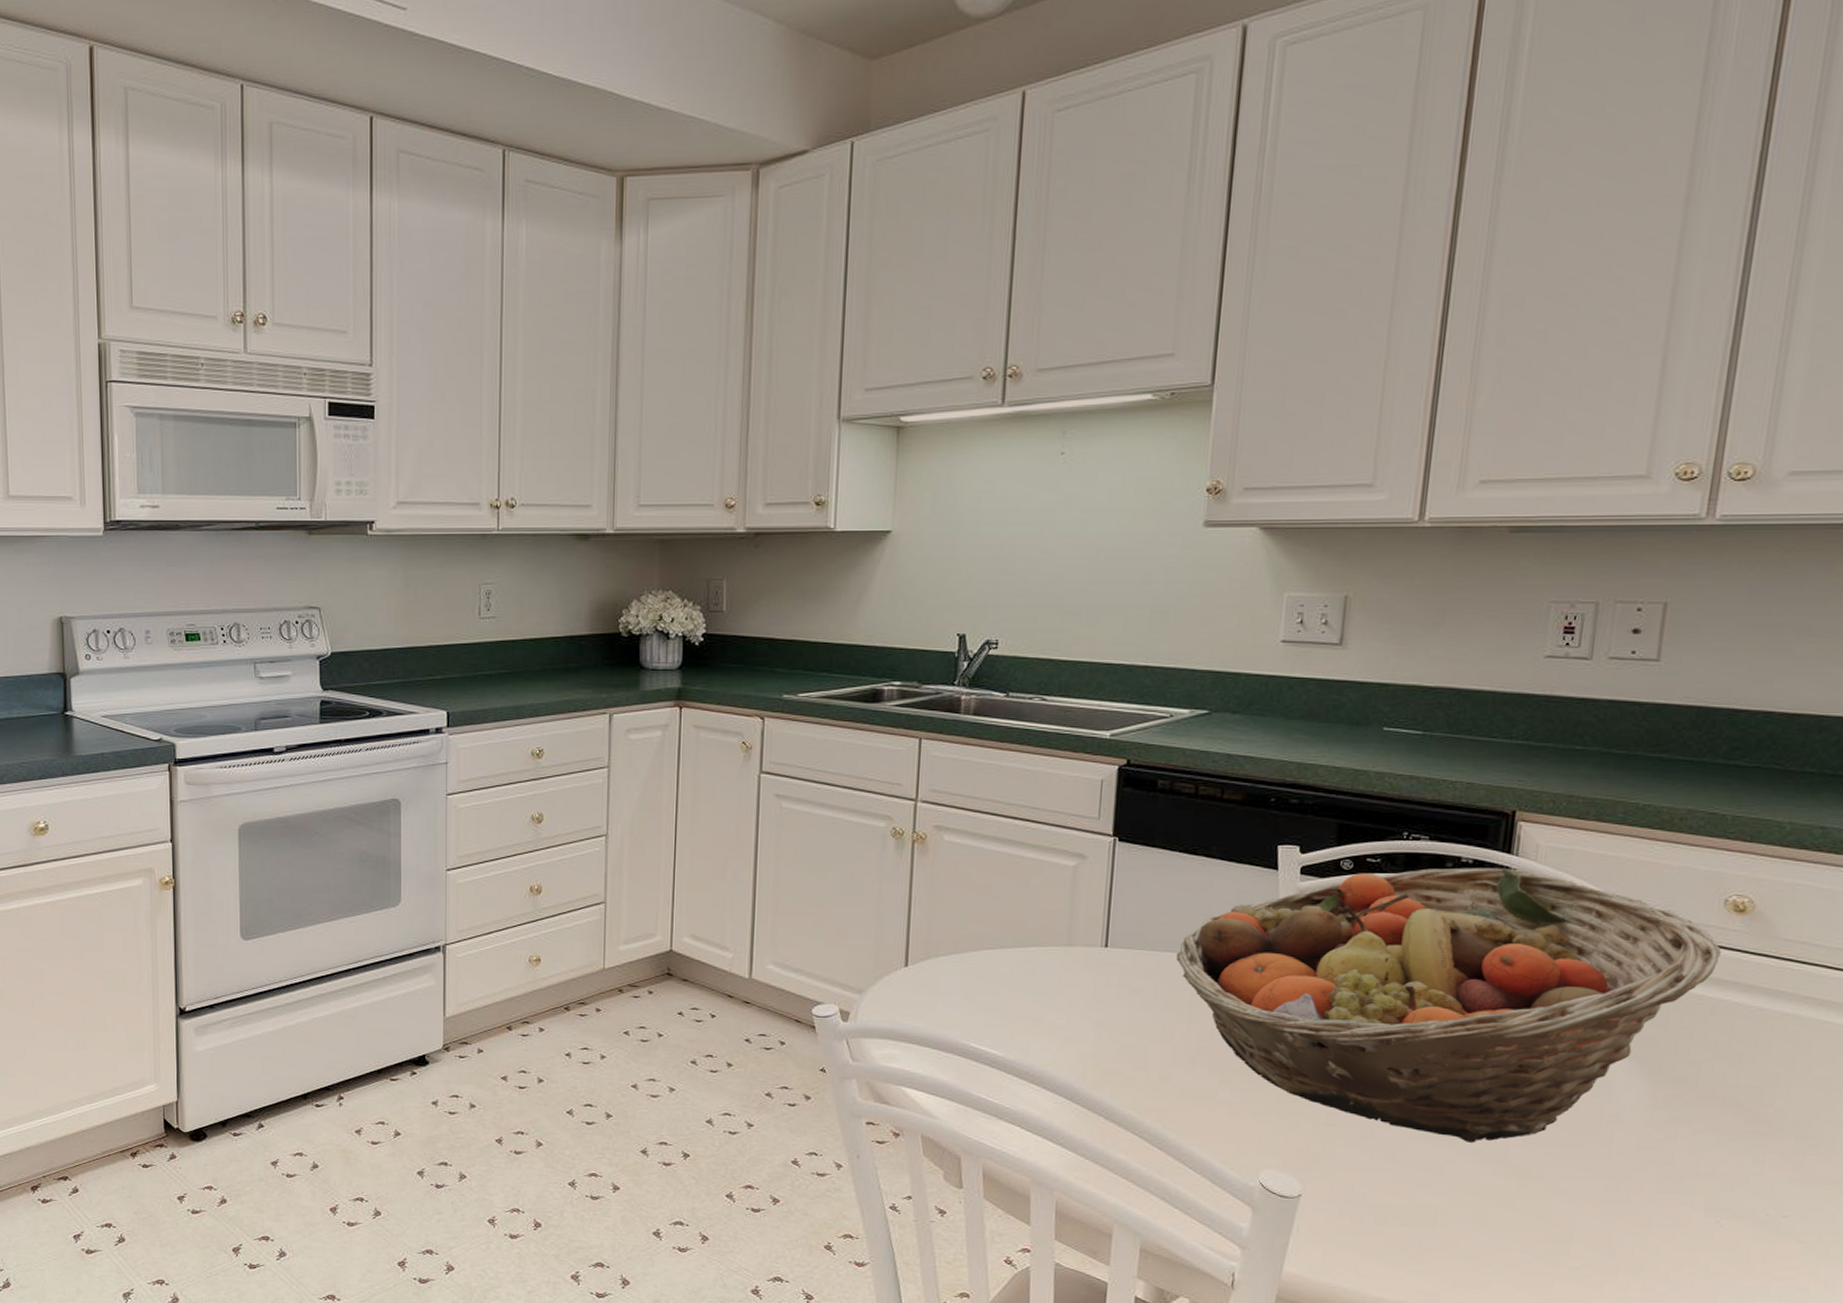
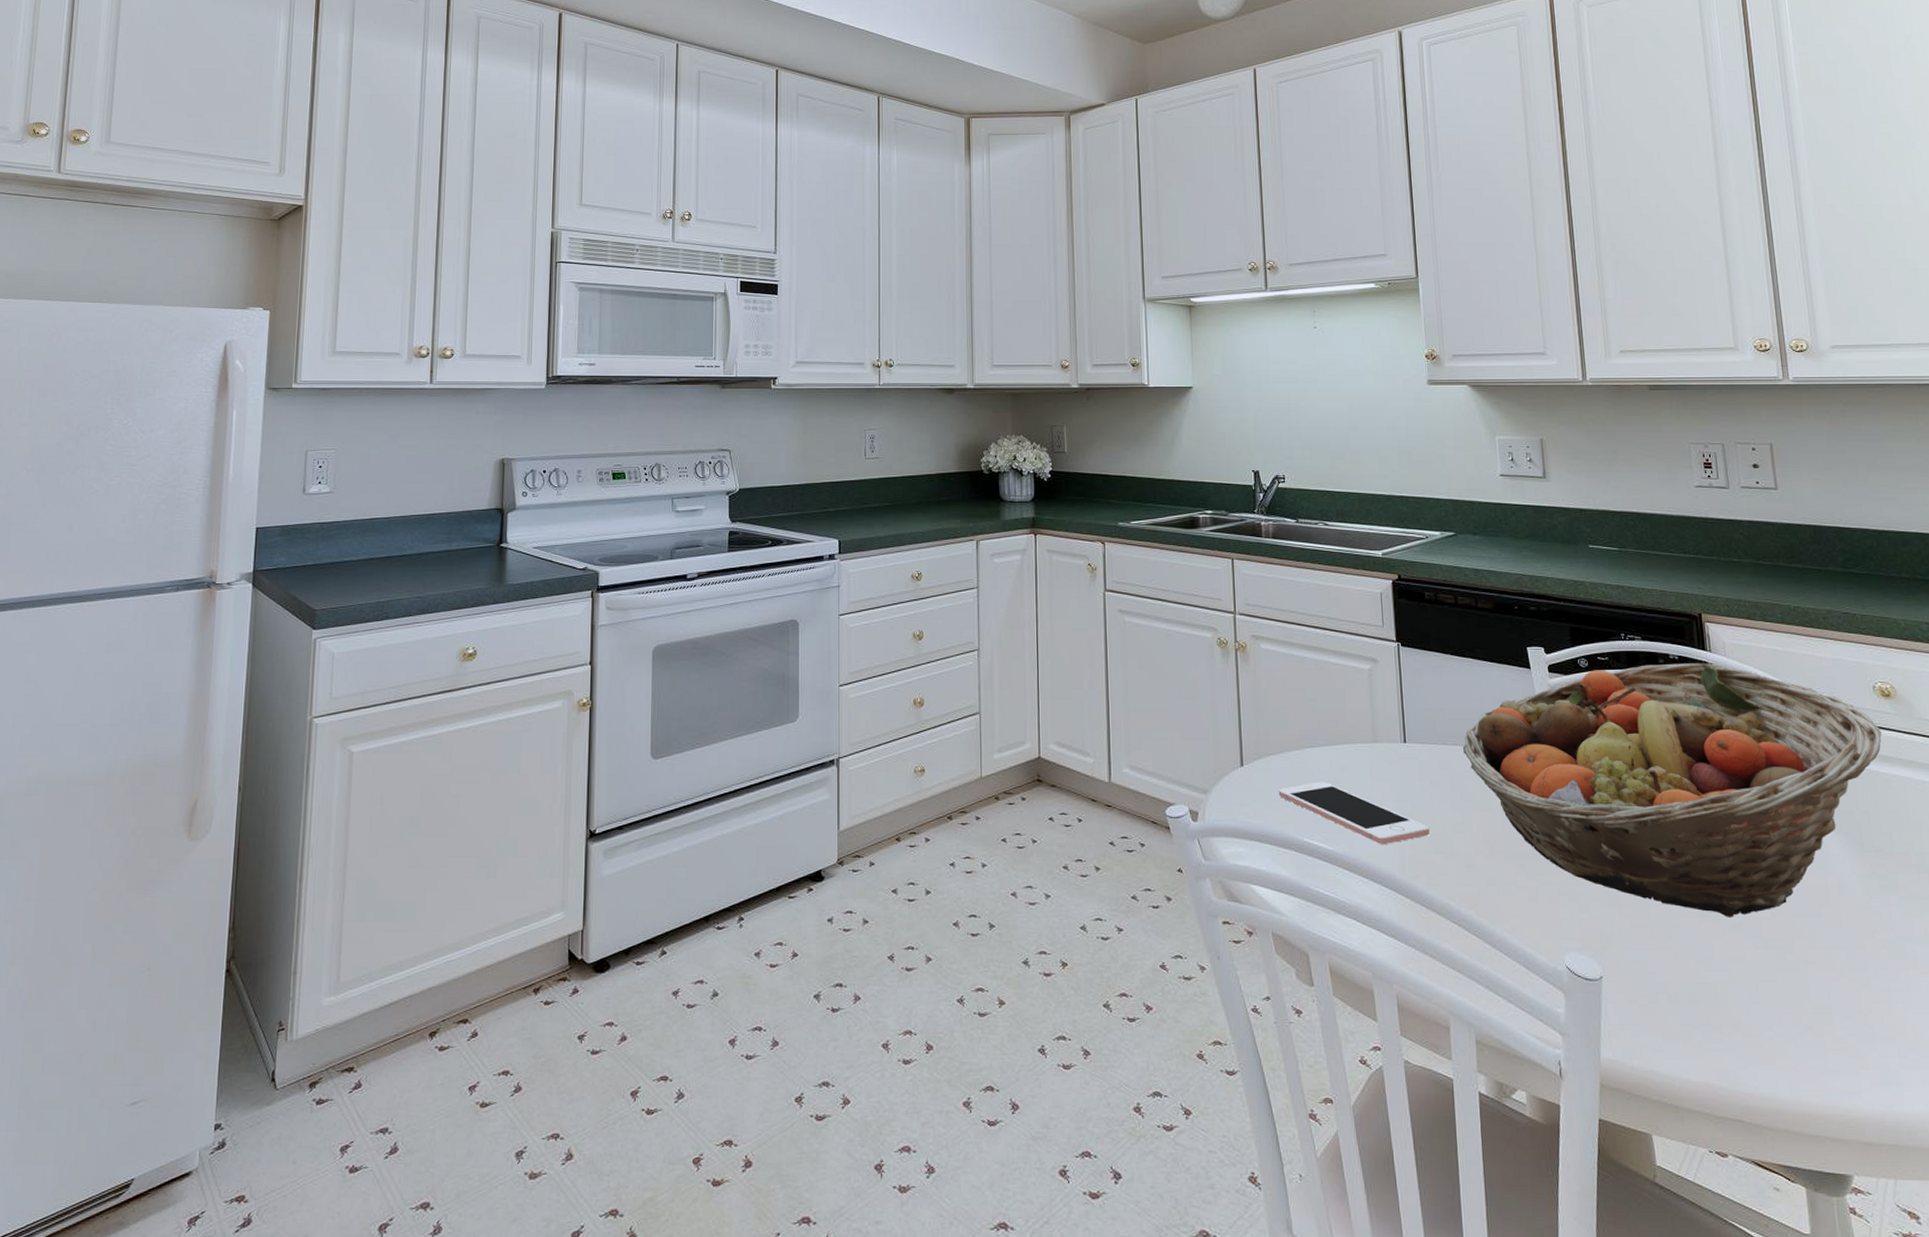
cell phone: none [946,985,1121,1053] -> present [1278,781,1430,845]

